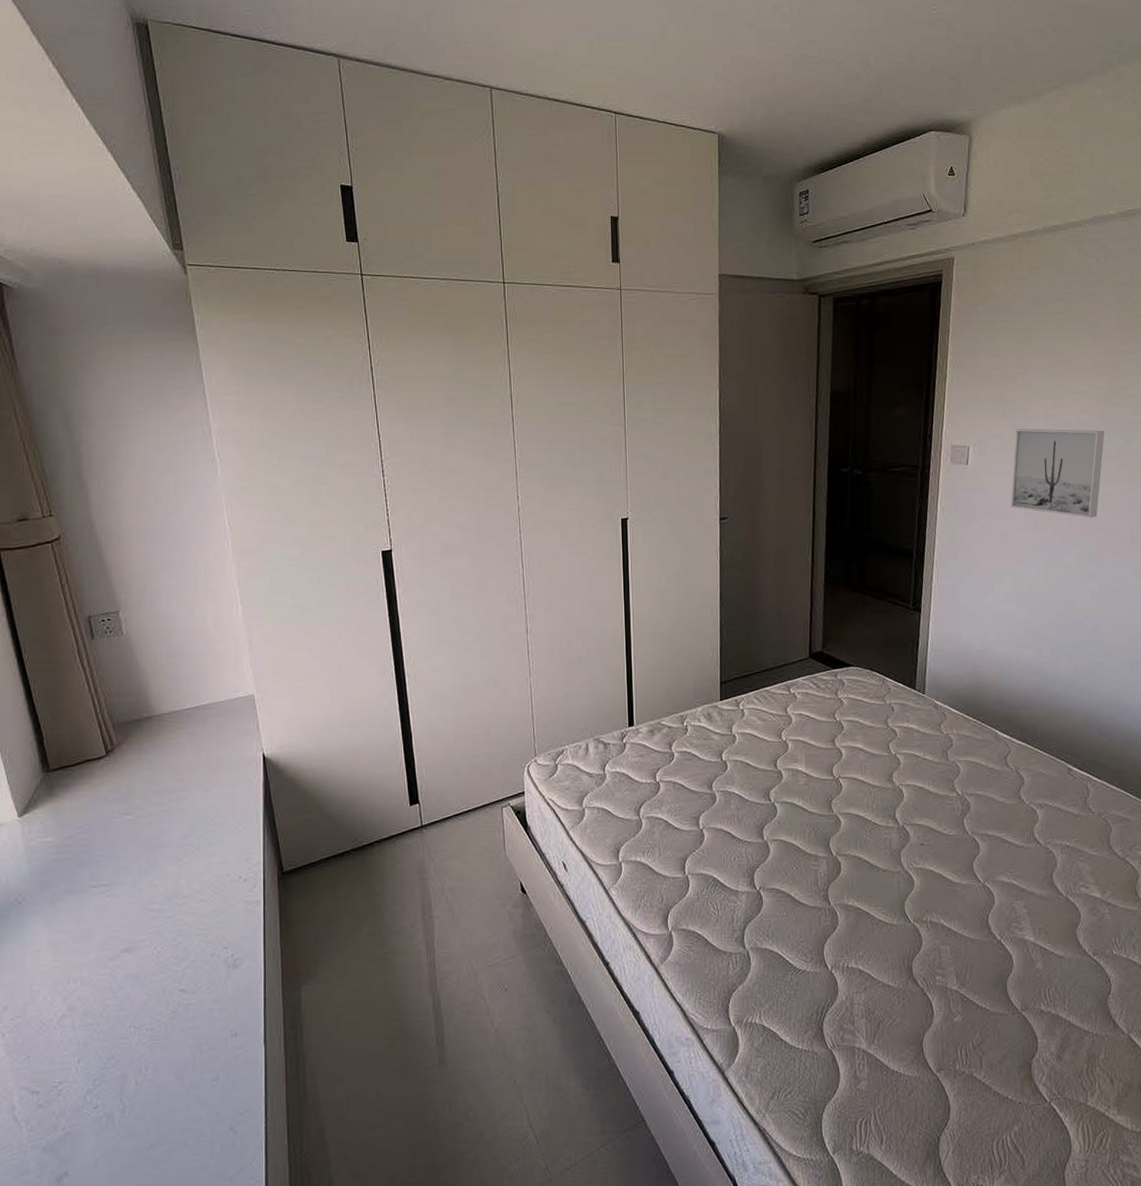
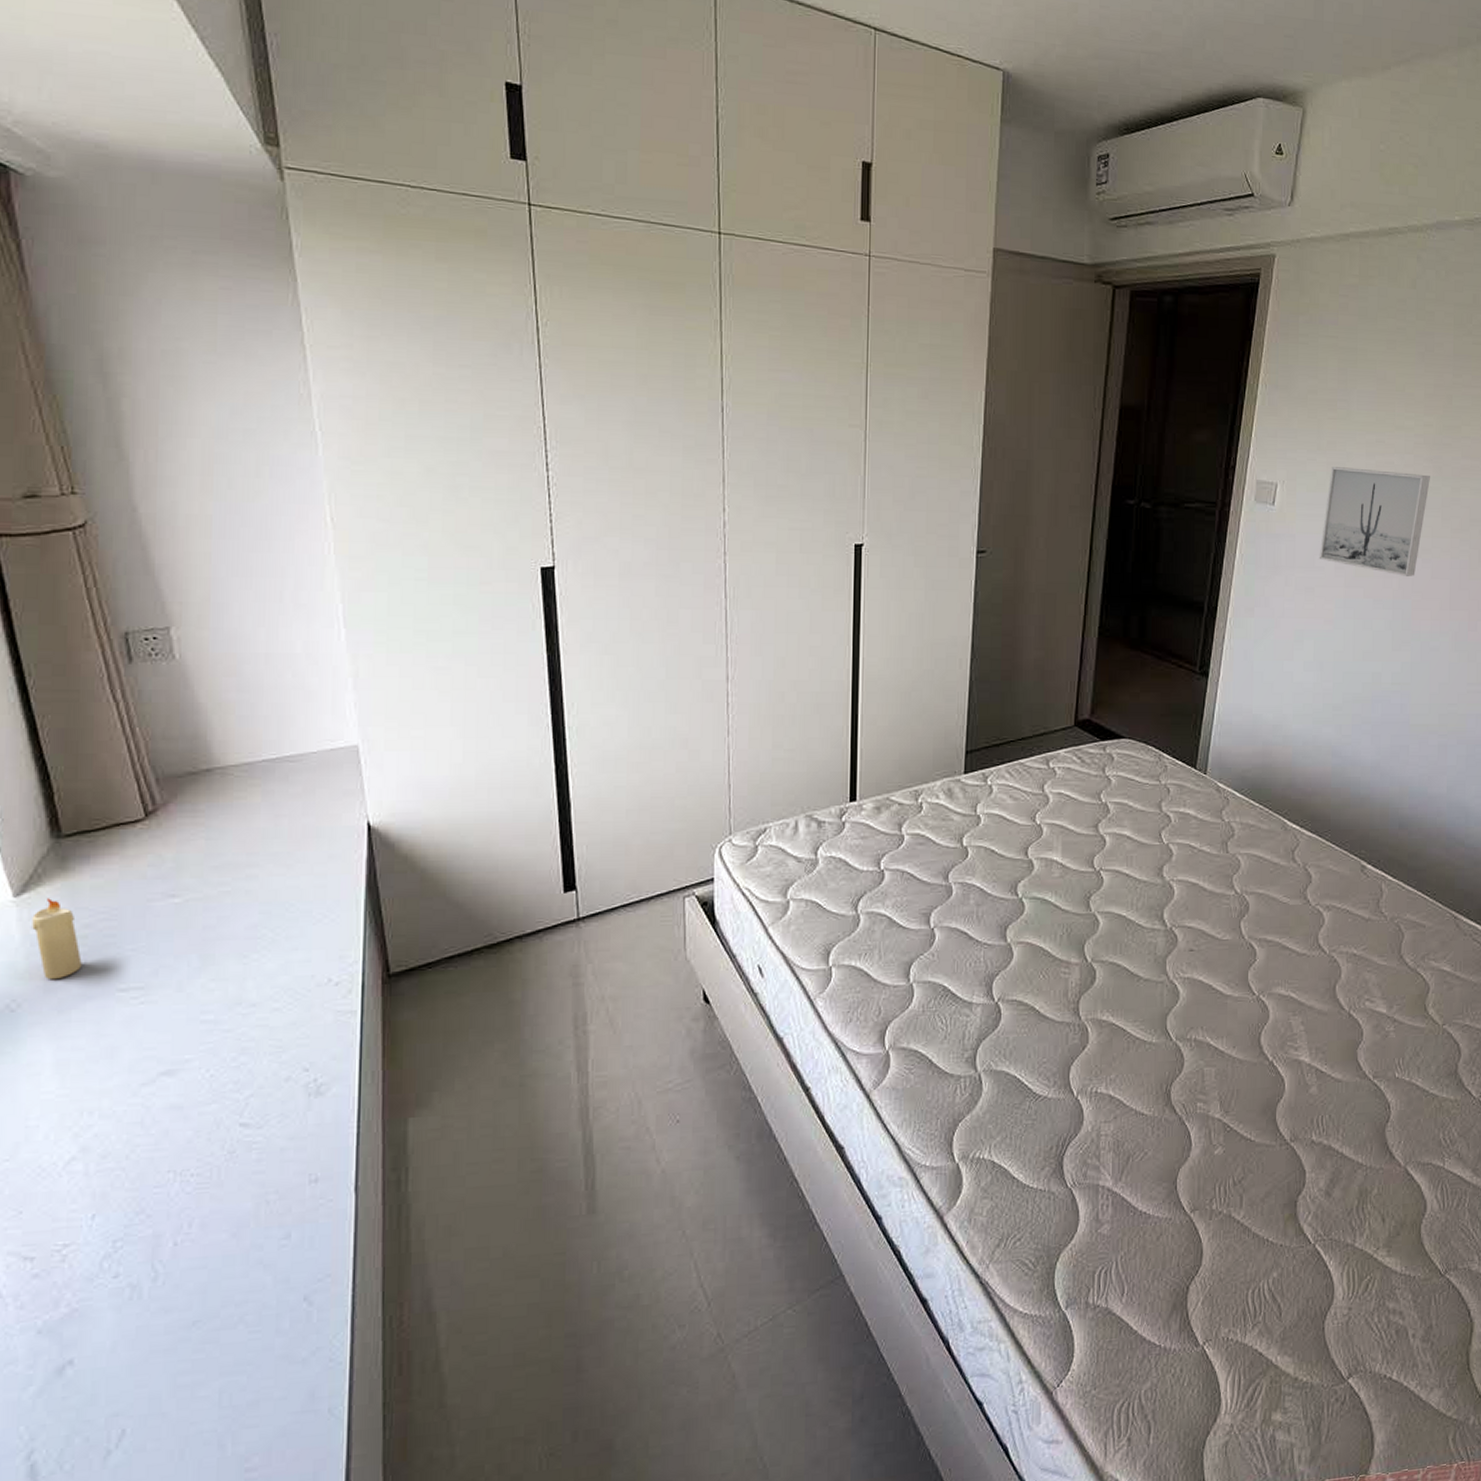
candle: none [31,817,66,879] -> present [32,898,82,980]

